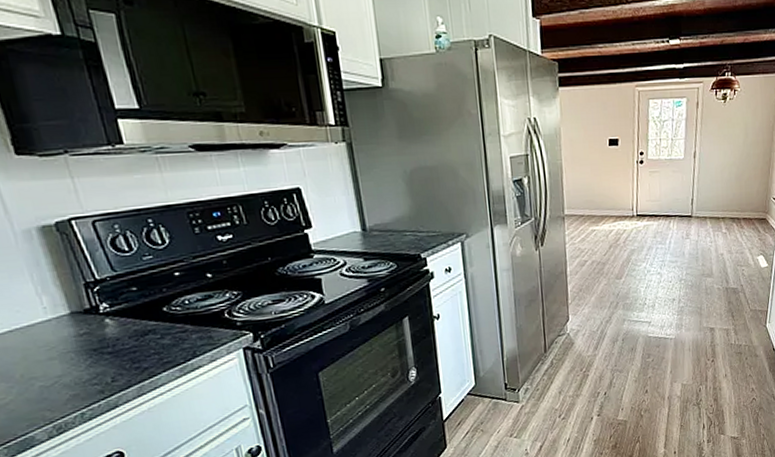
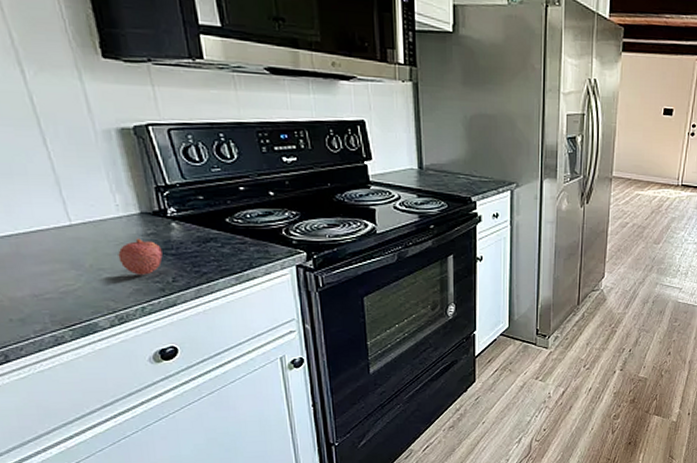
fruit: none [50,340,99,379] -> present [118,238,163,275]

